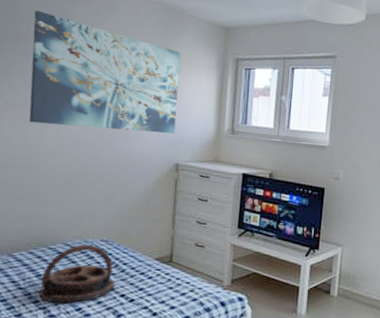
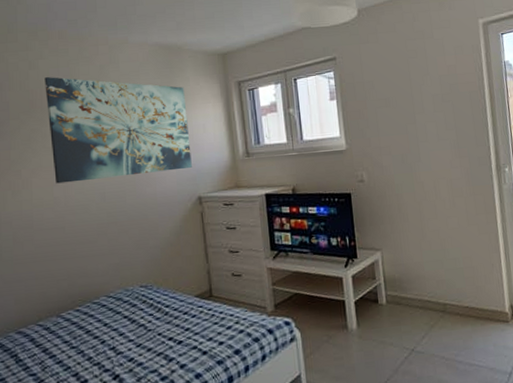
serving tray: present [39,244,116,304] -> none [91,292,162,357]

